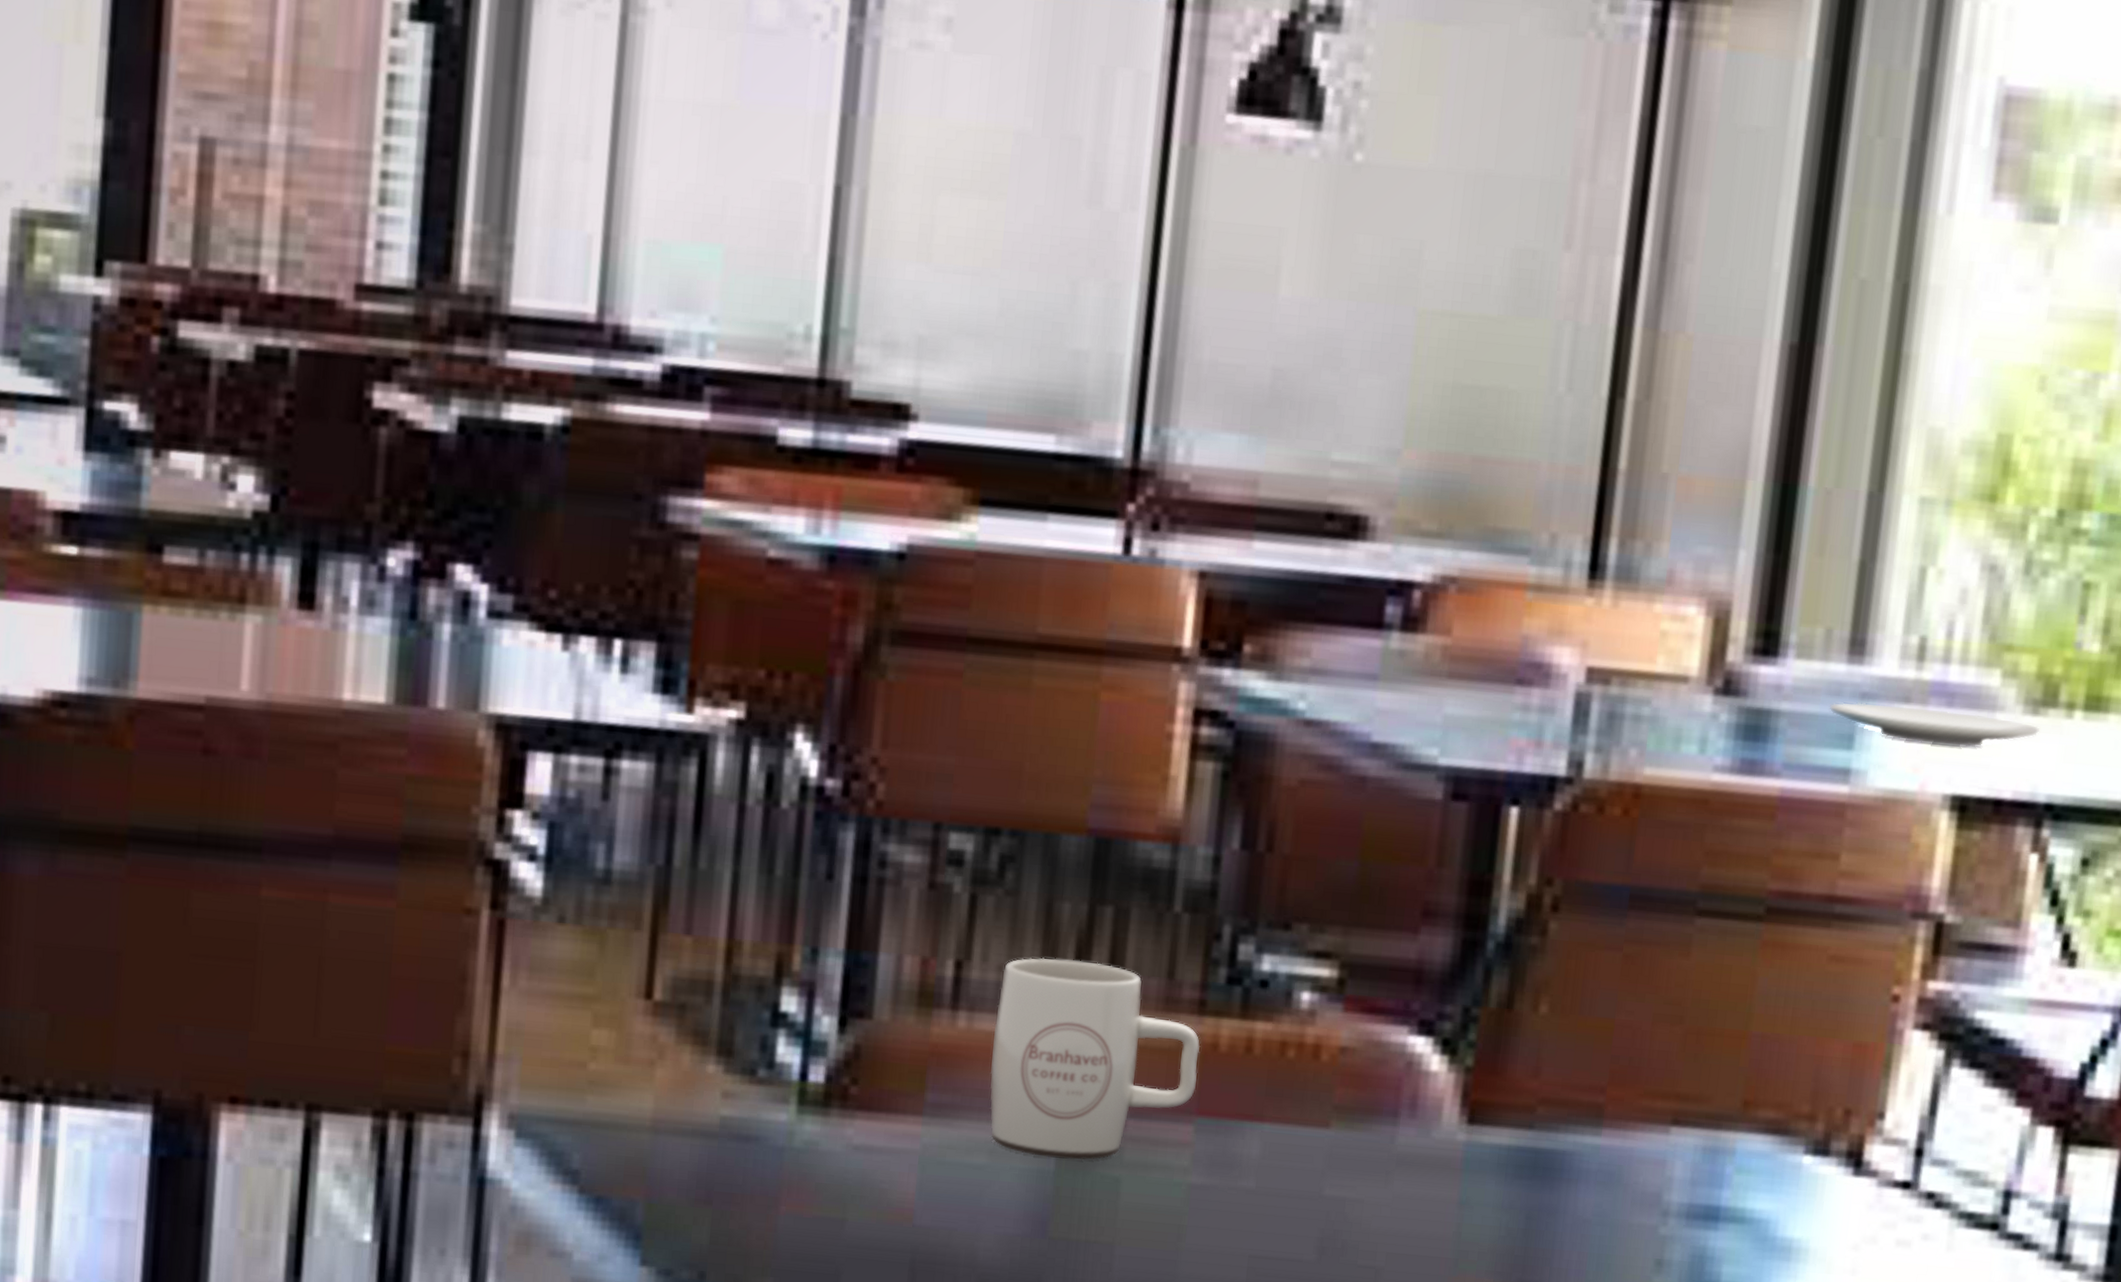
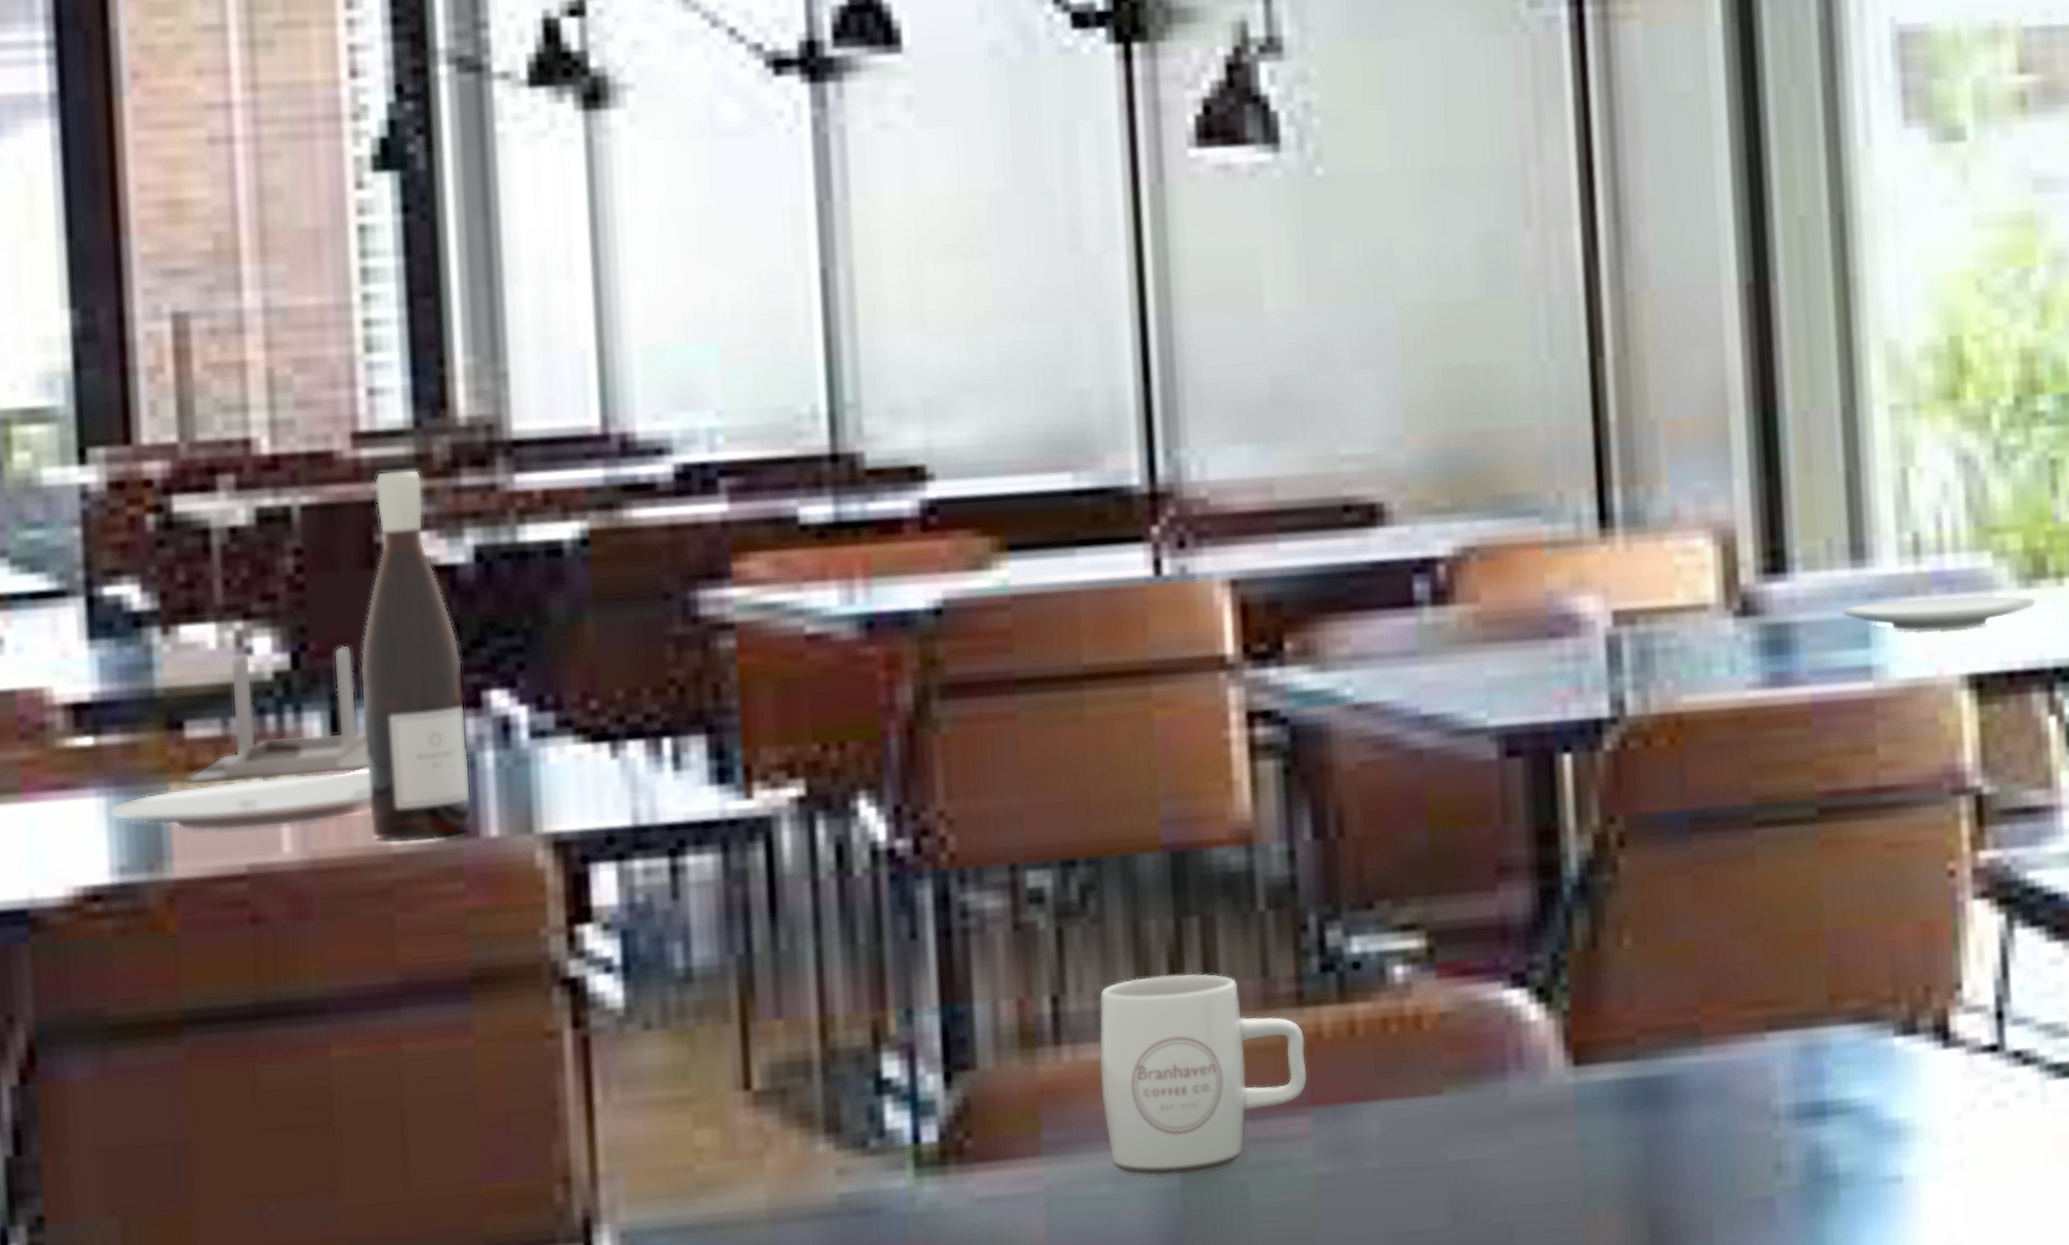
plate: none [84,611,332,666] -> present [109,770,372,831]
napkin holder: none [158,488,333,623] -> present [186,645,369,786]
bottle: none [325,327,433,700] -> present [359,469,473,841]

